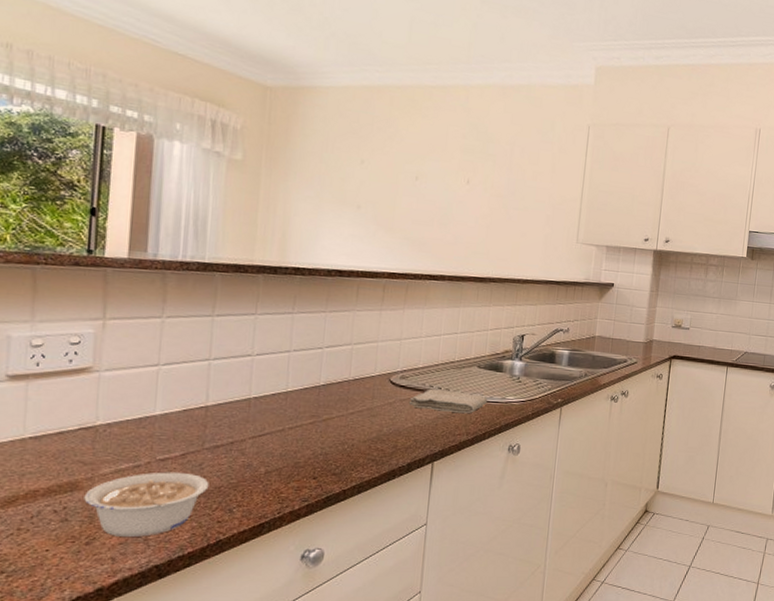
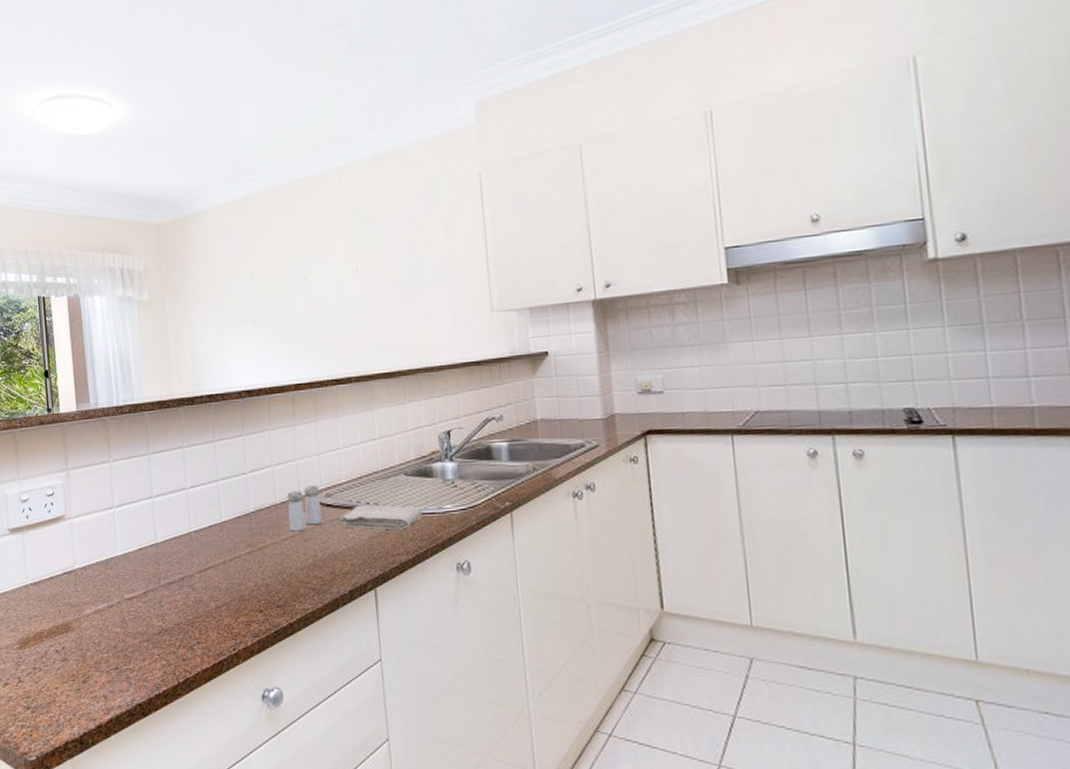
legume: present [84,472,209,537] -> none [76,610,170,675]
salt and pepper shaker: none [358,366,396,407] -> present [286,484,322,532]

